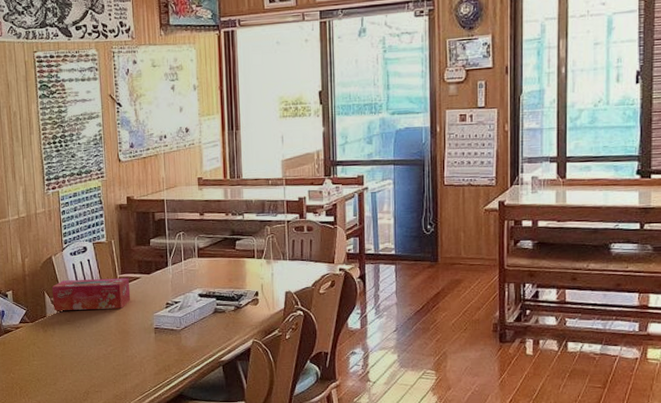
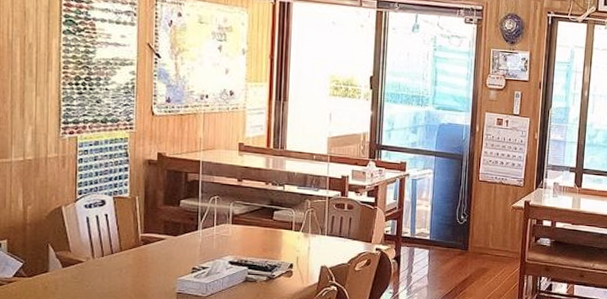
tissue box: present [51,278,131,310] -> none [58,234,153,270]

